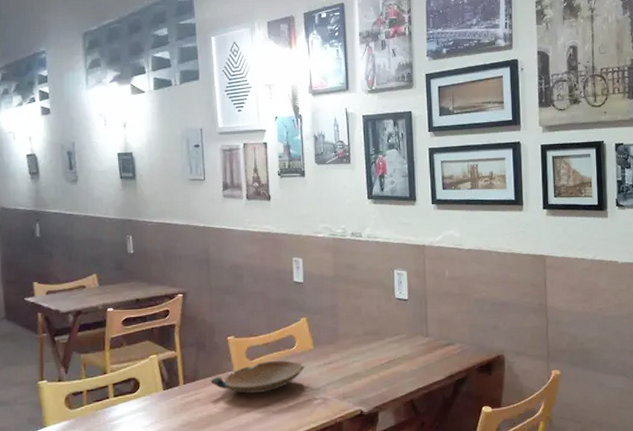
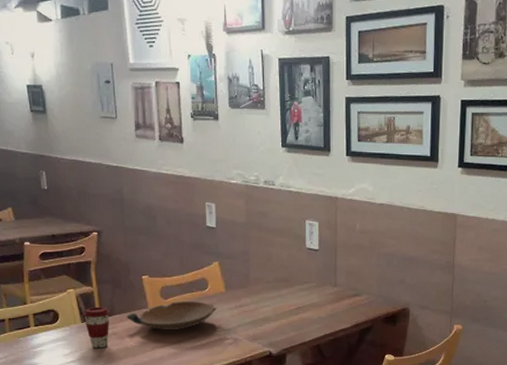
coffee cup: none [165,371,193,418] -> present [83,306,110,348]

